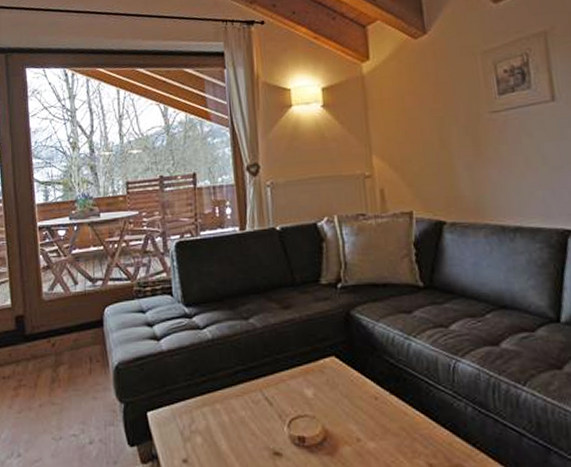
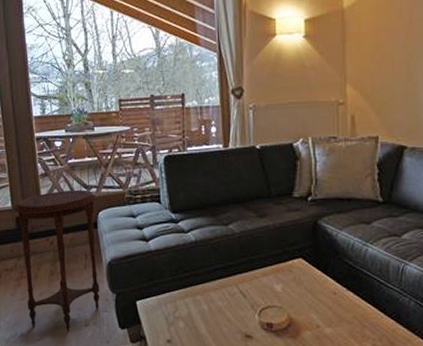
side table: none [13,283,107,452] -> present [13,189,100,332]

